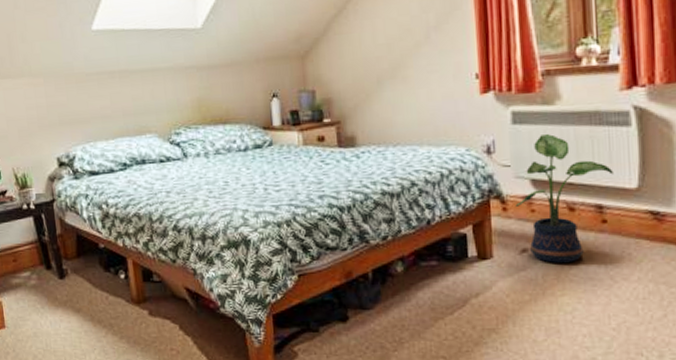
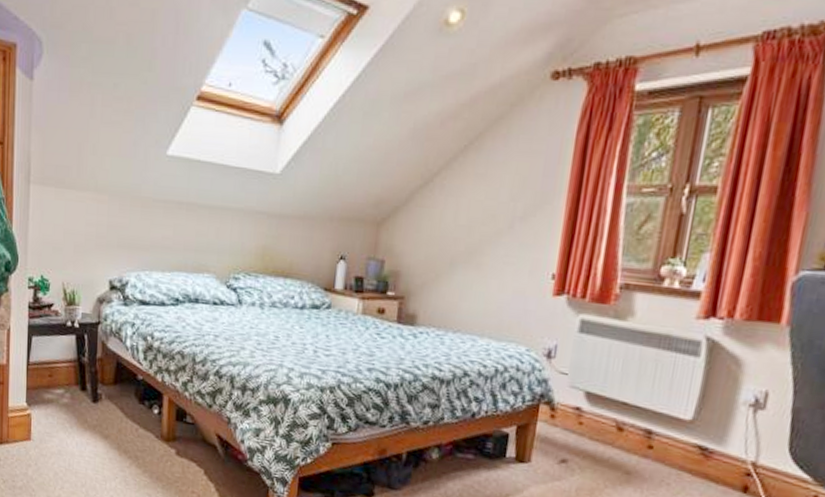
potted plant: present [515,134,614,263] -> none [563,349,671,482]

